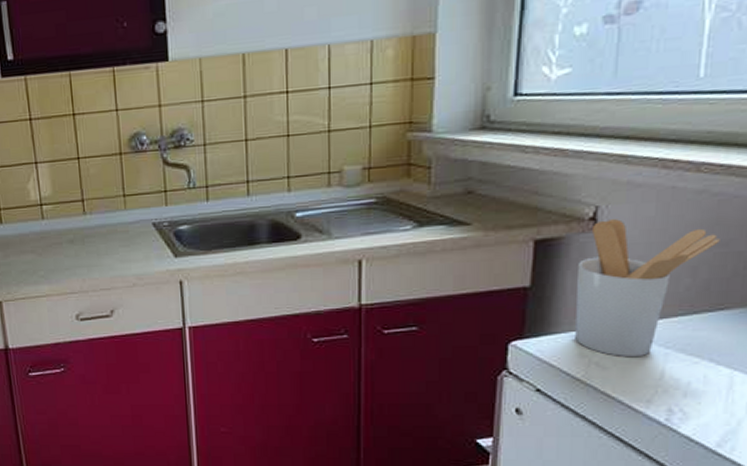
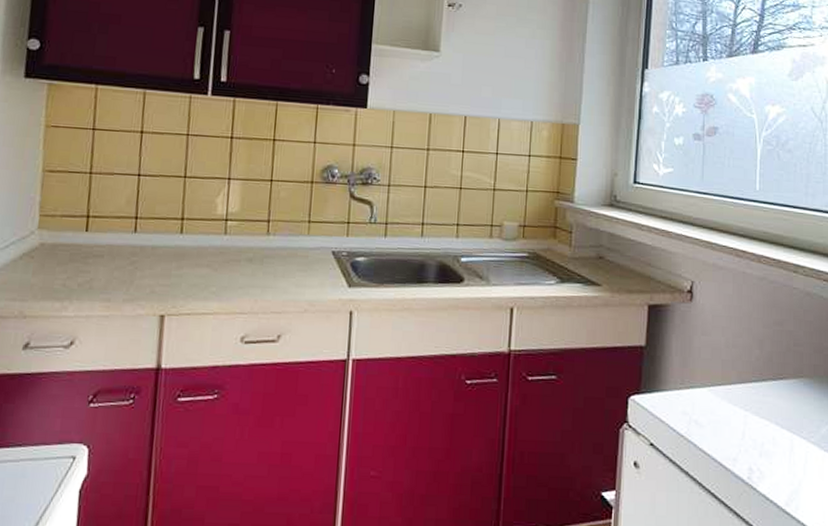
utensil holder: present [575,219,720,358] -> none [679,294,777,418]

